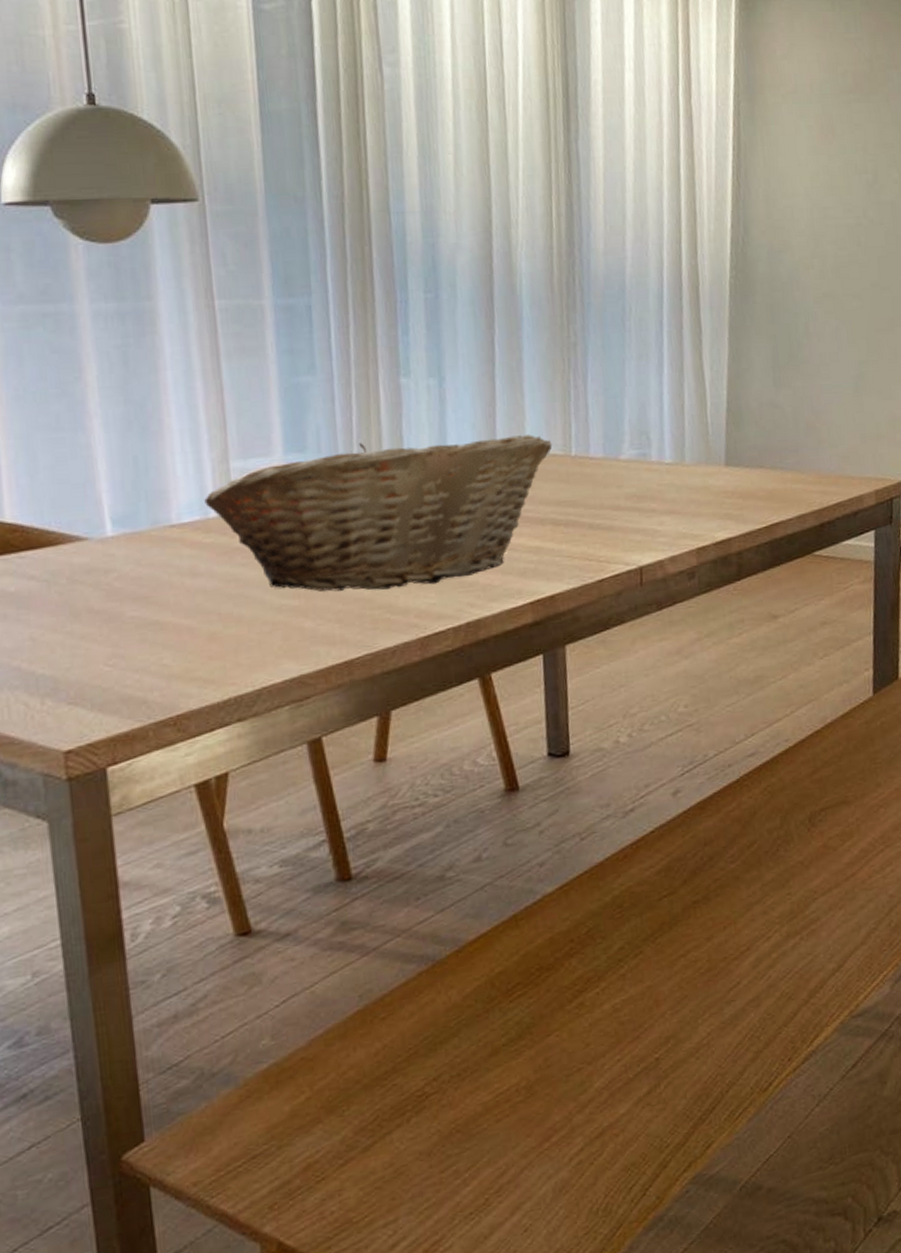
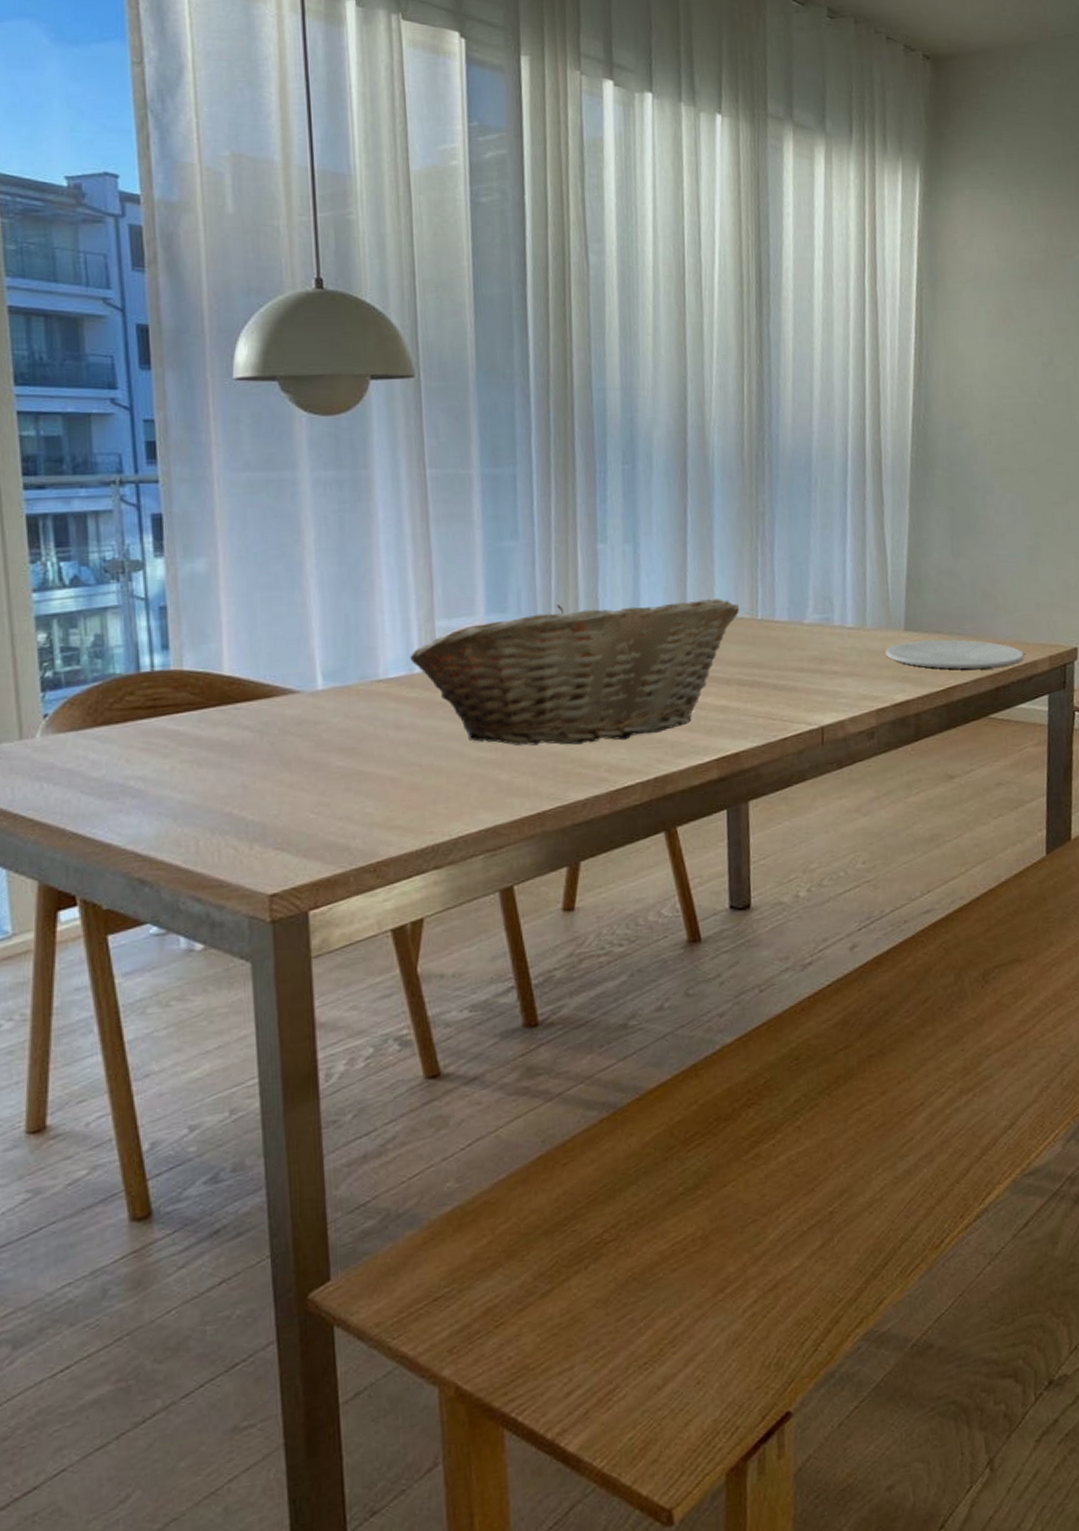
plate: none [706,474,849,505] -> present [886,639,1024,670]

